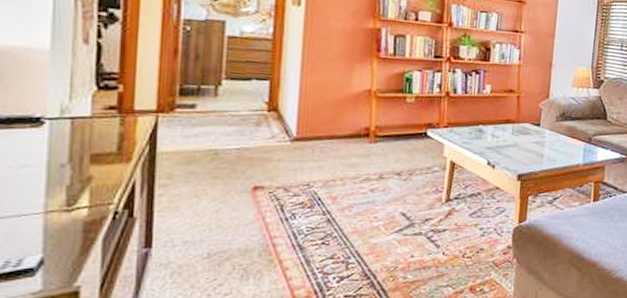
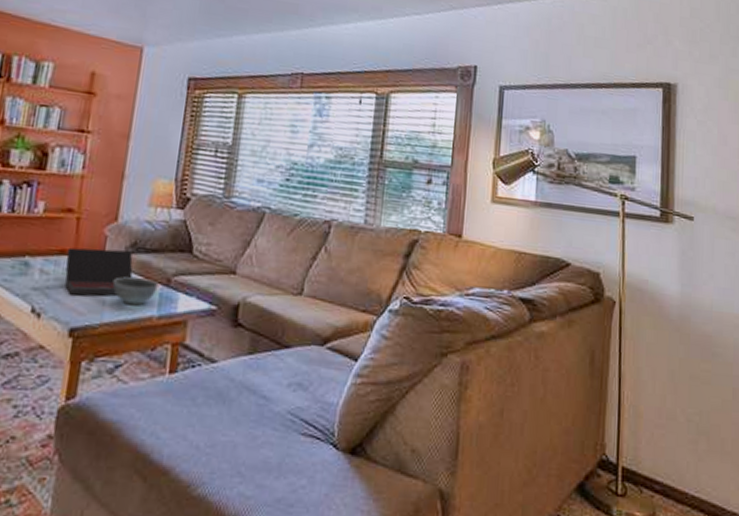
laptop: none [511,118,563,152] -> present [64,247,133,297]
bowl: none [548,137,583,158] -> present [112,276,159,306]

